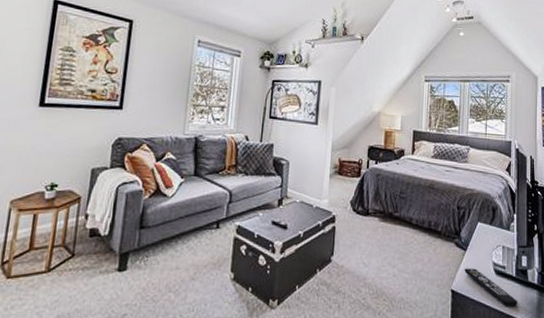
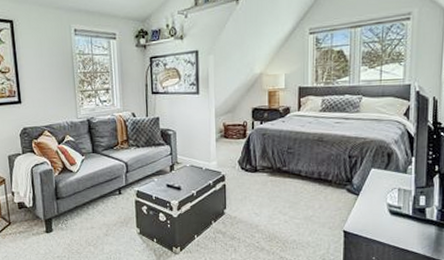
remote control: present [464,268,518,308] -> none [357,210,414,243]

